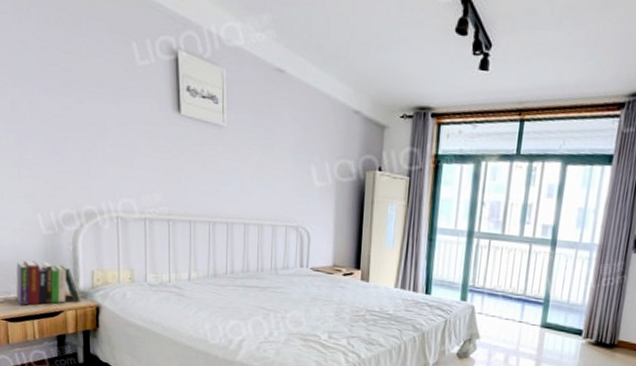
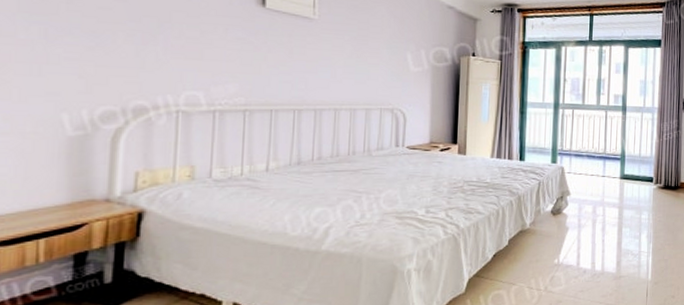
books: present [16,260,80,306] -> none [13,168,115,224]

